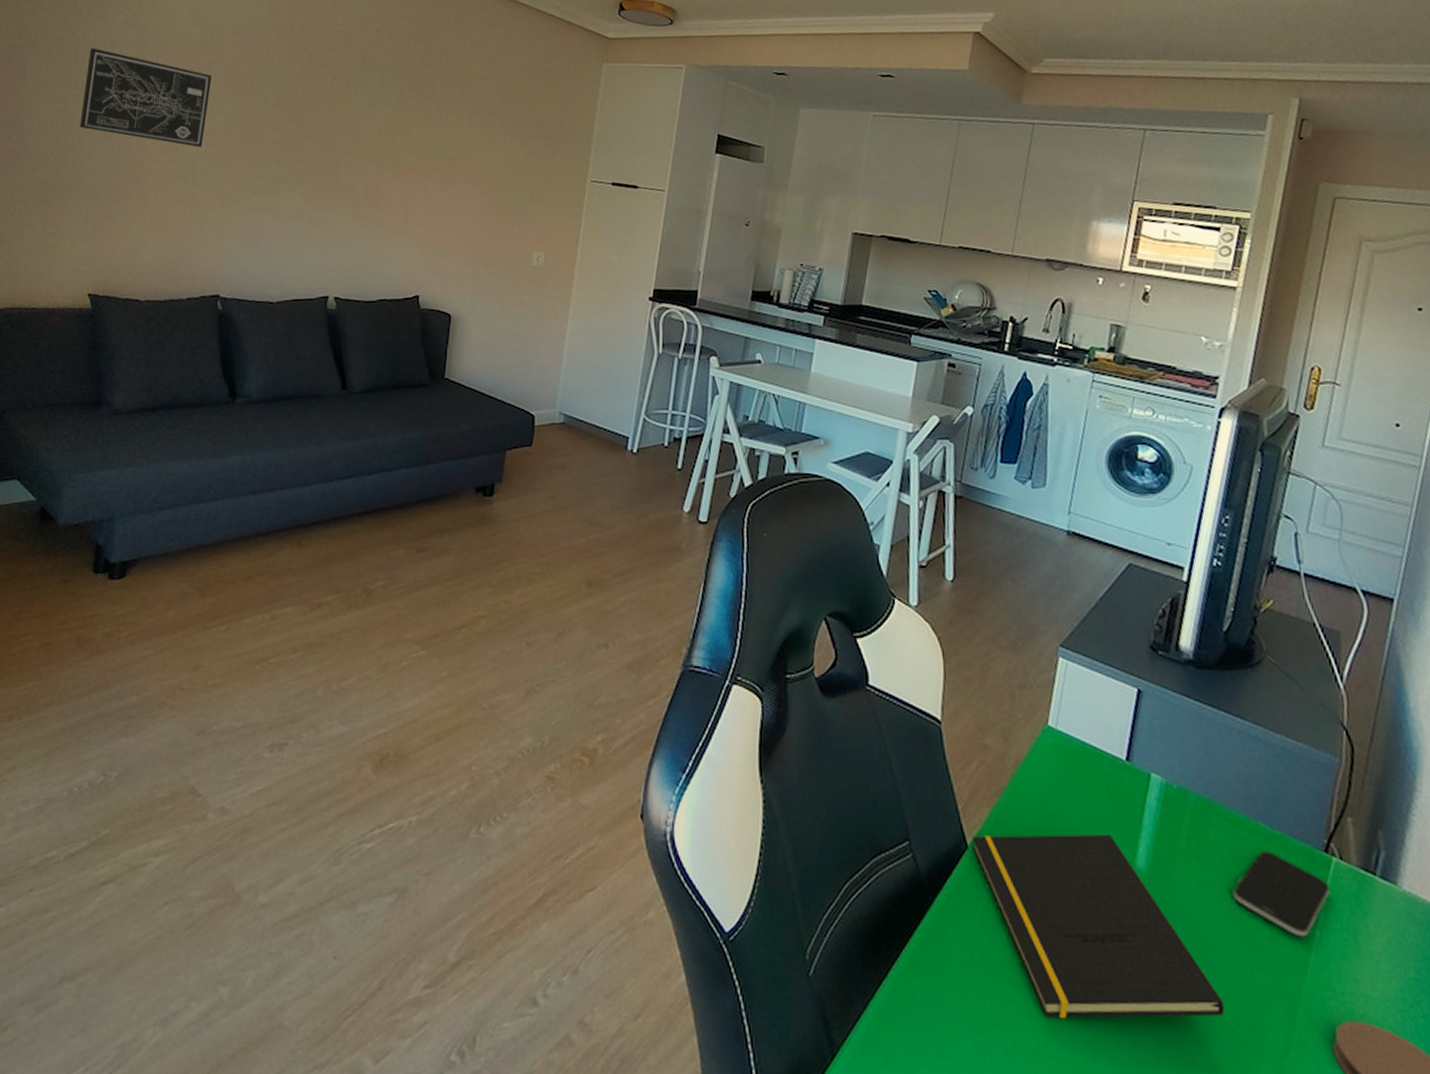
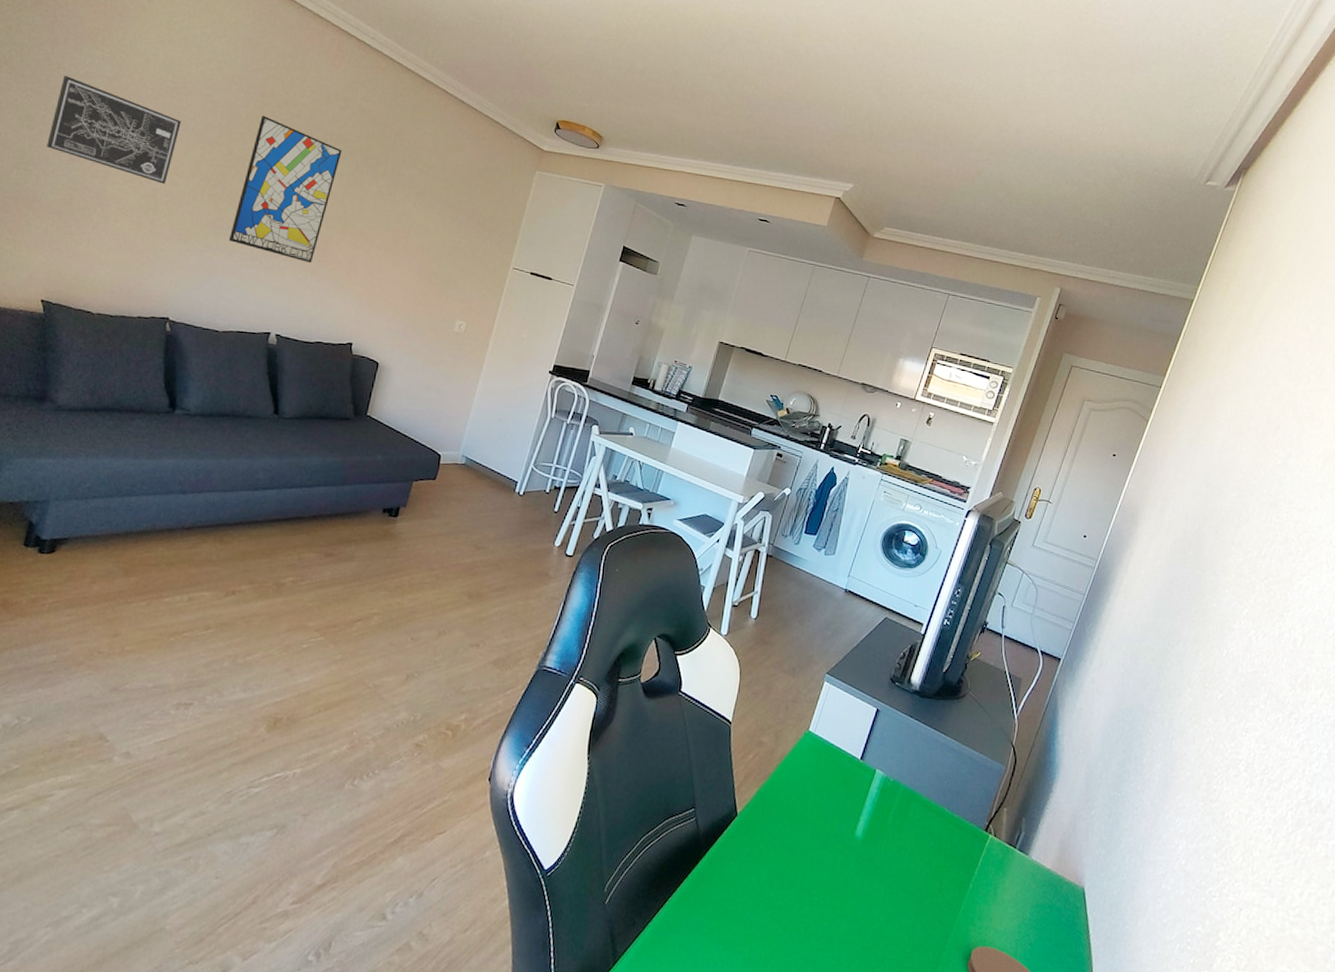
wall art: none [274,53,384,211] -> present [229,115,342,264]
notepad: present [972,834,1225,1018] -> none [740,807,900,941]
smartphone: present [1232,851,1330,937] -> none [919,828,984,889]

